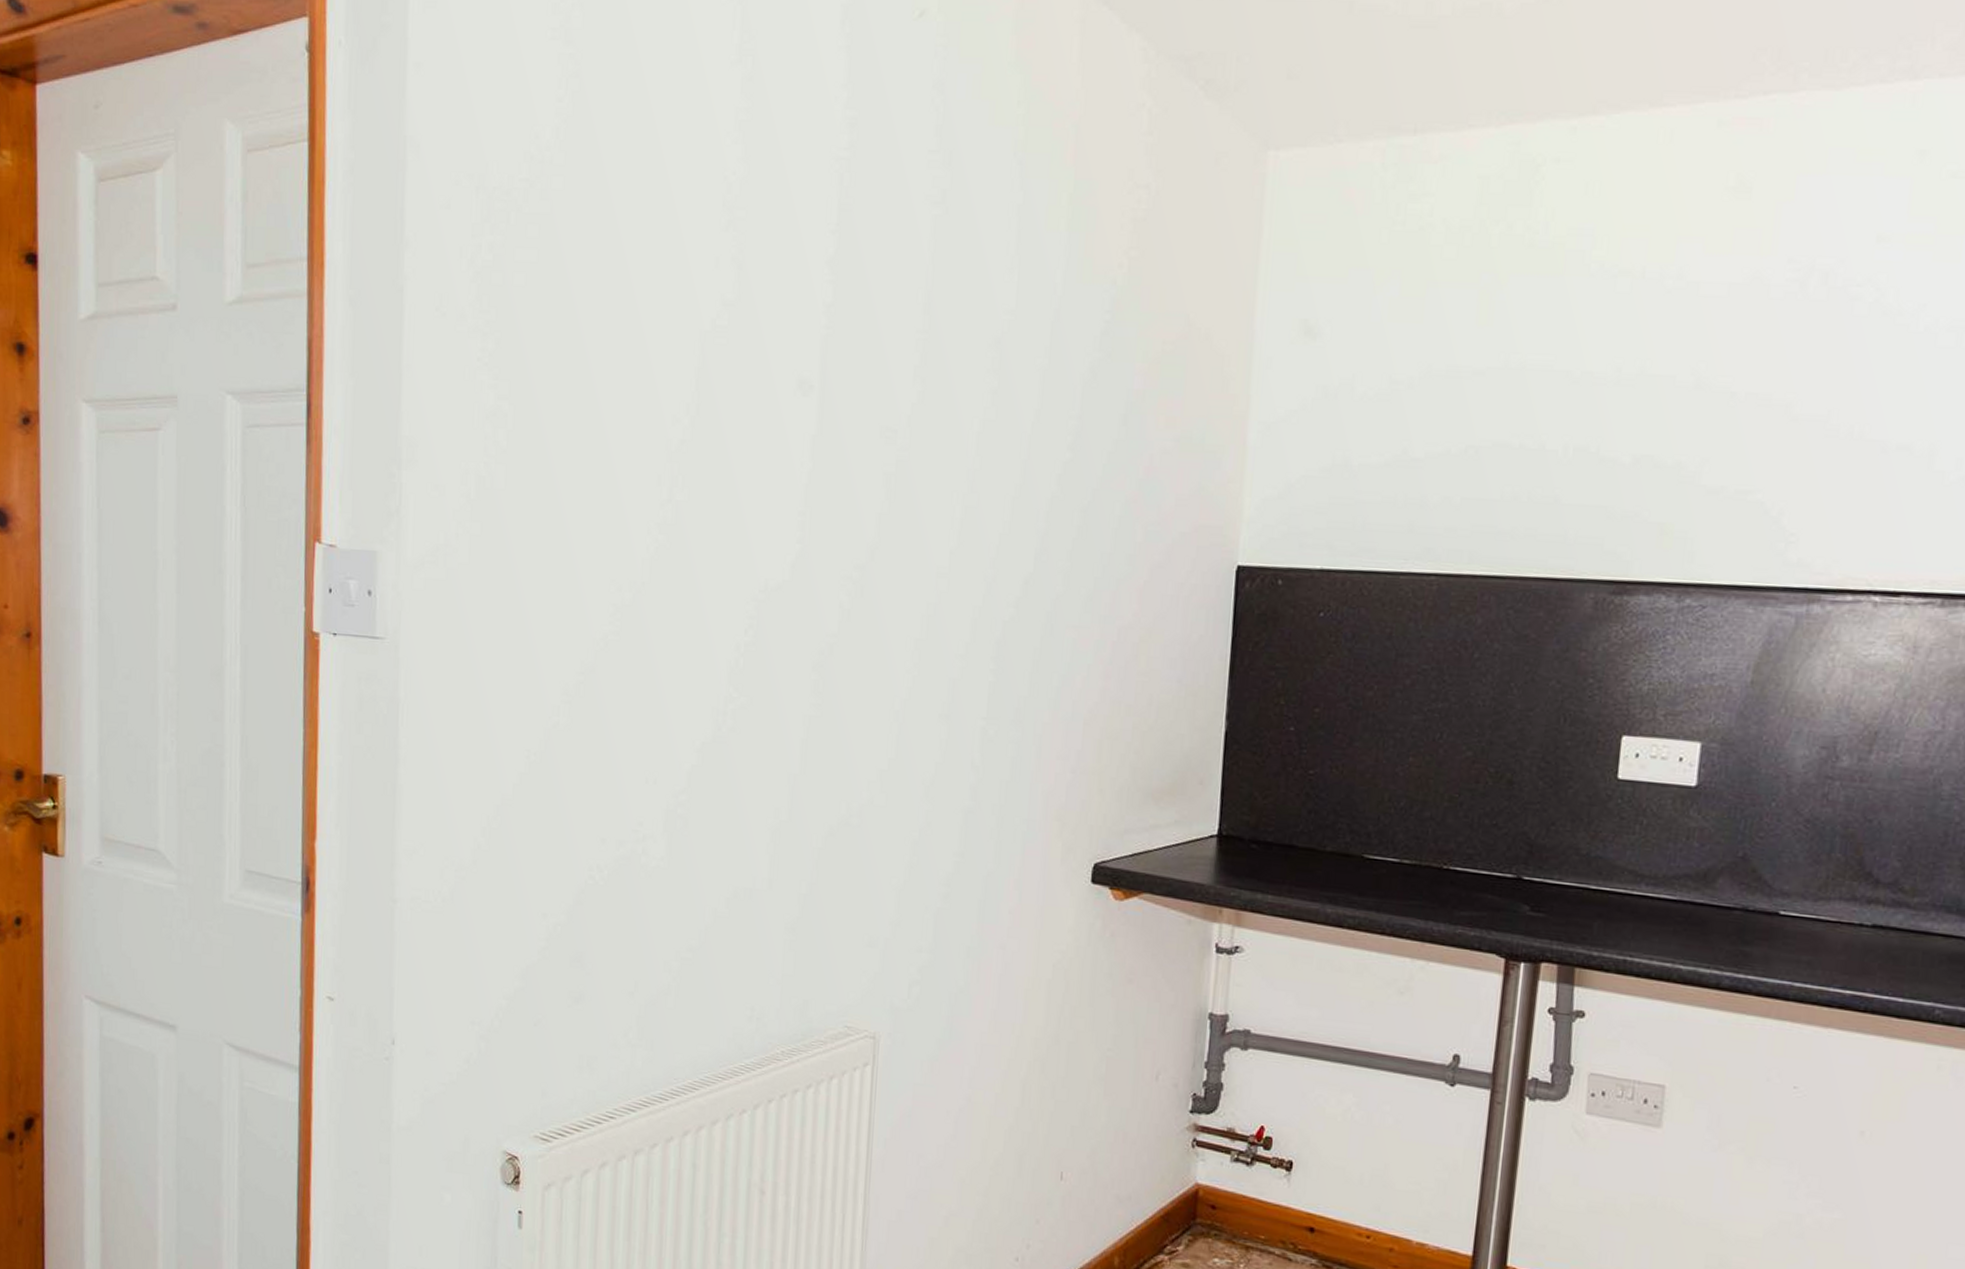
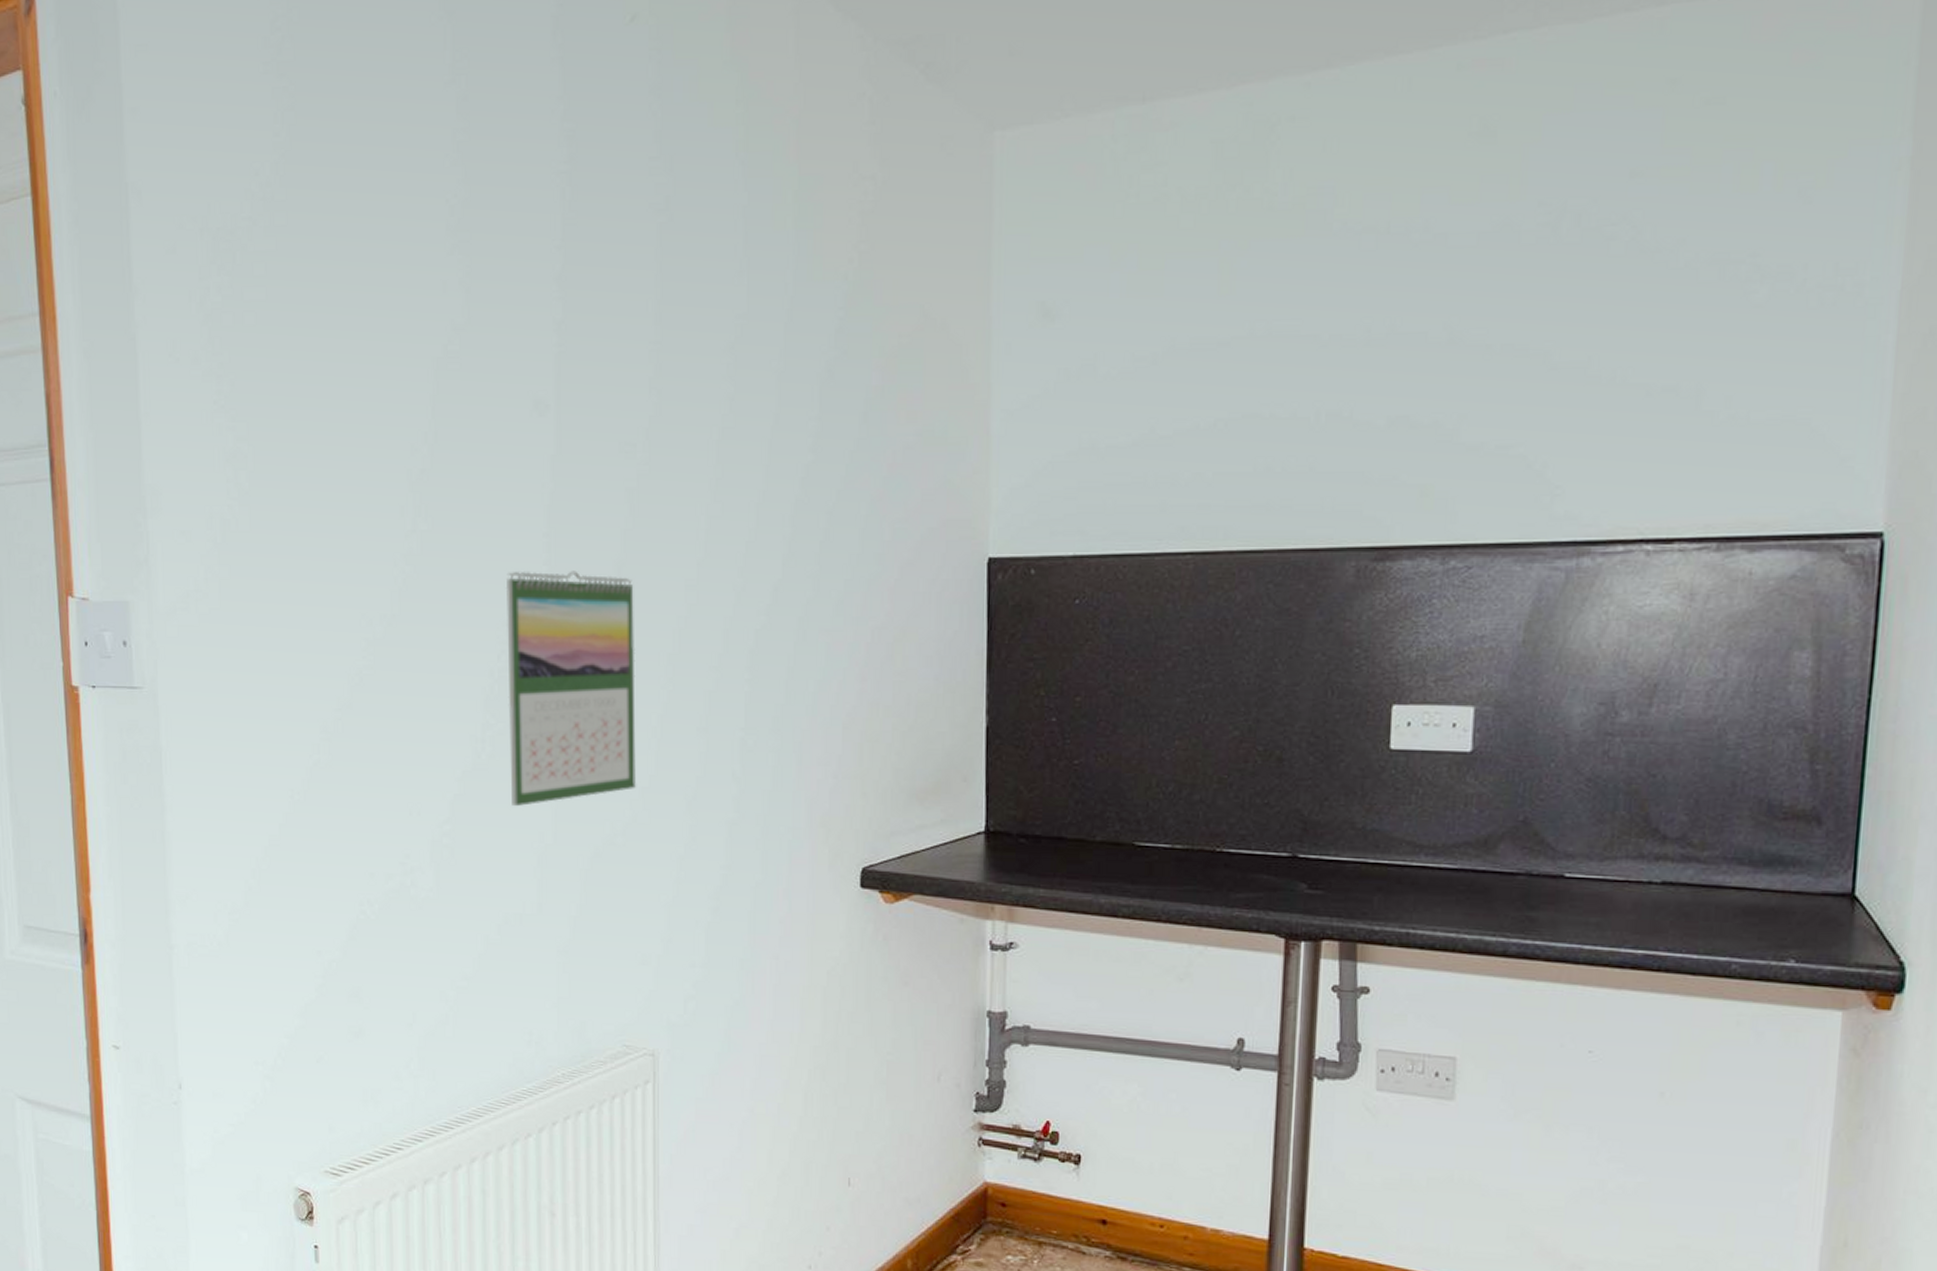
calendar: none [749,547,886,782] -> present [505,571,637,807]

